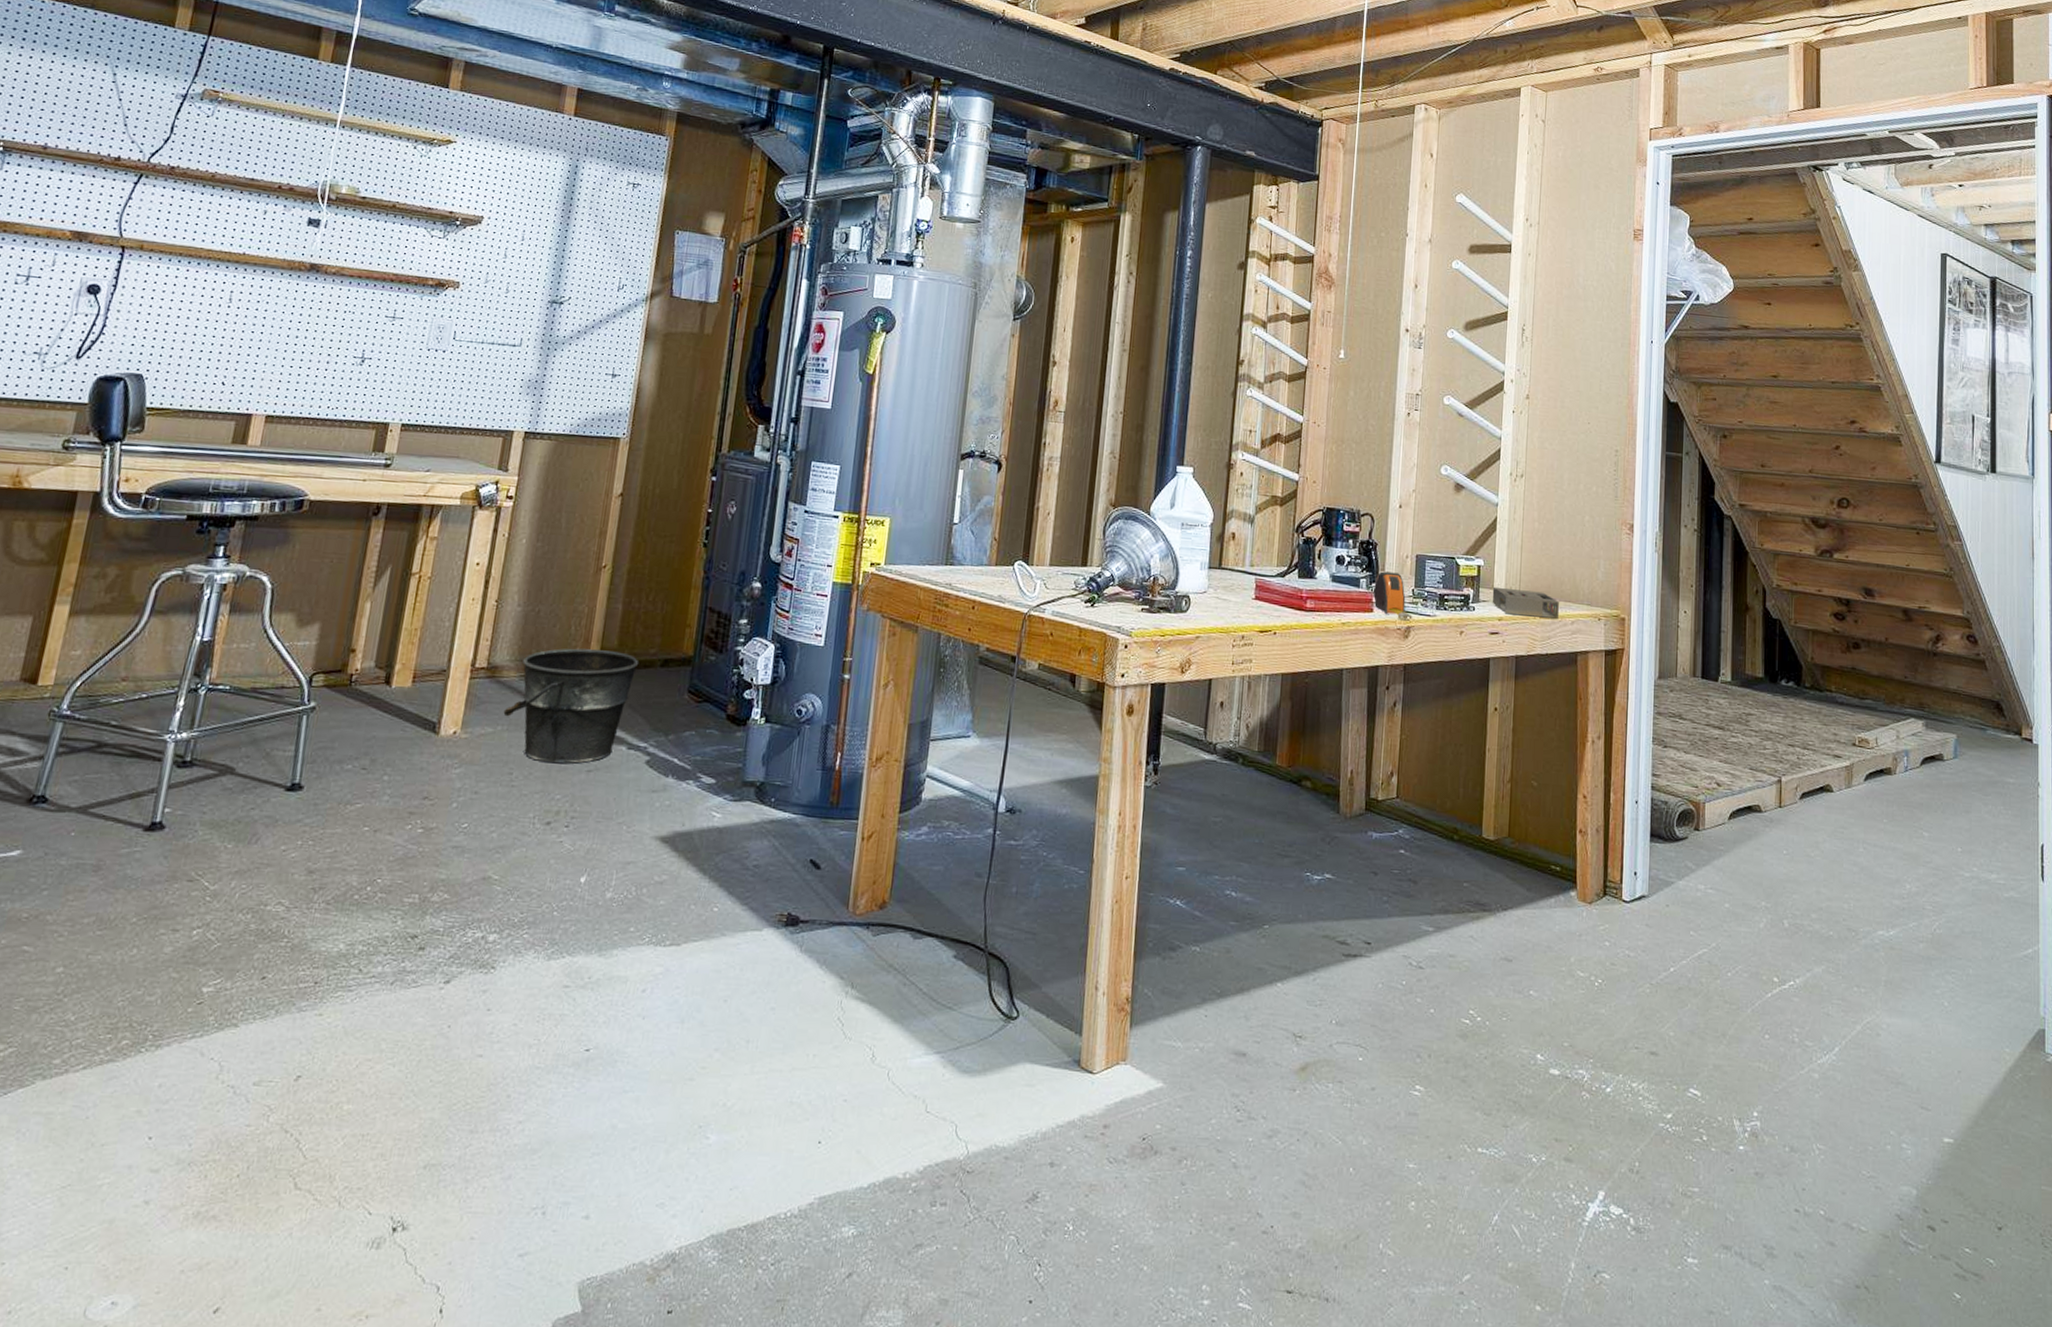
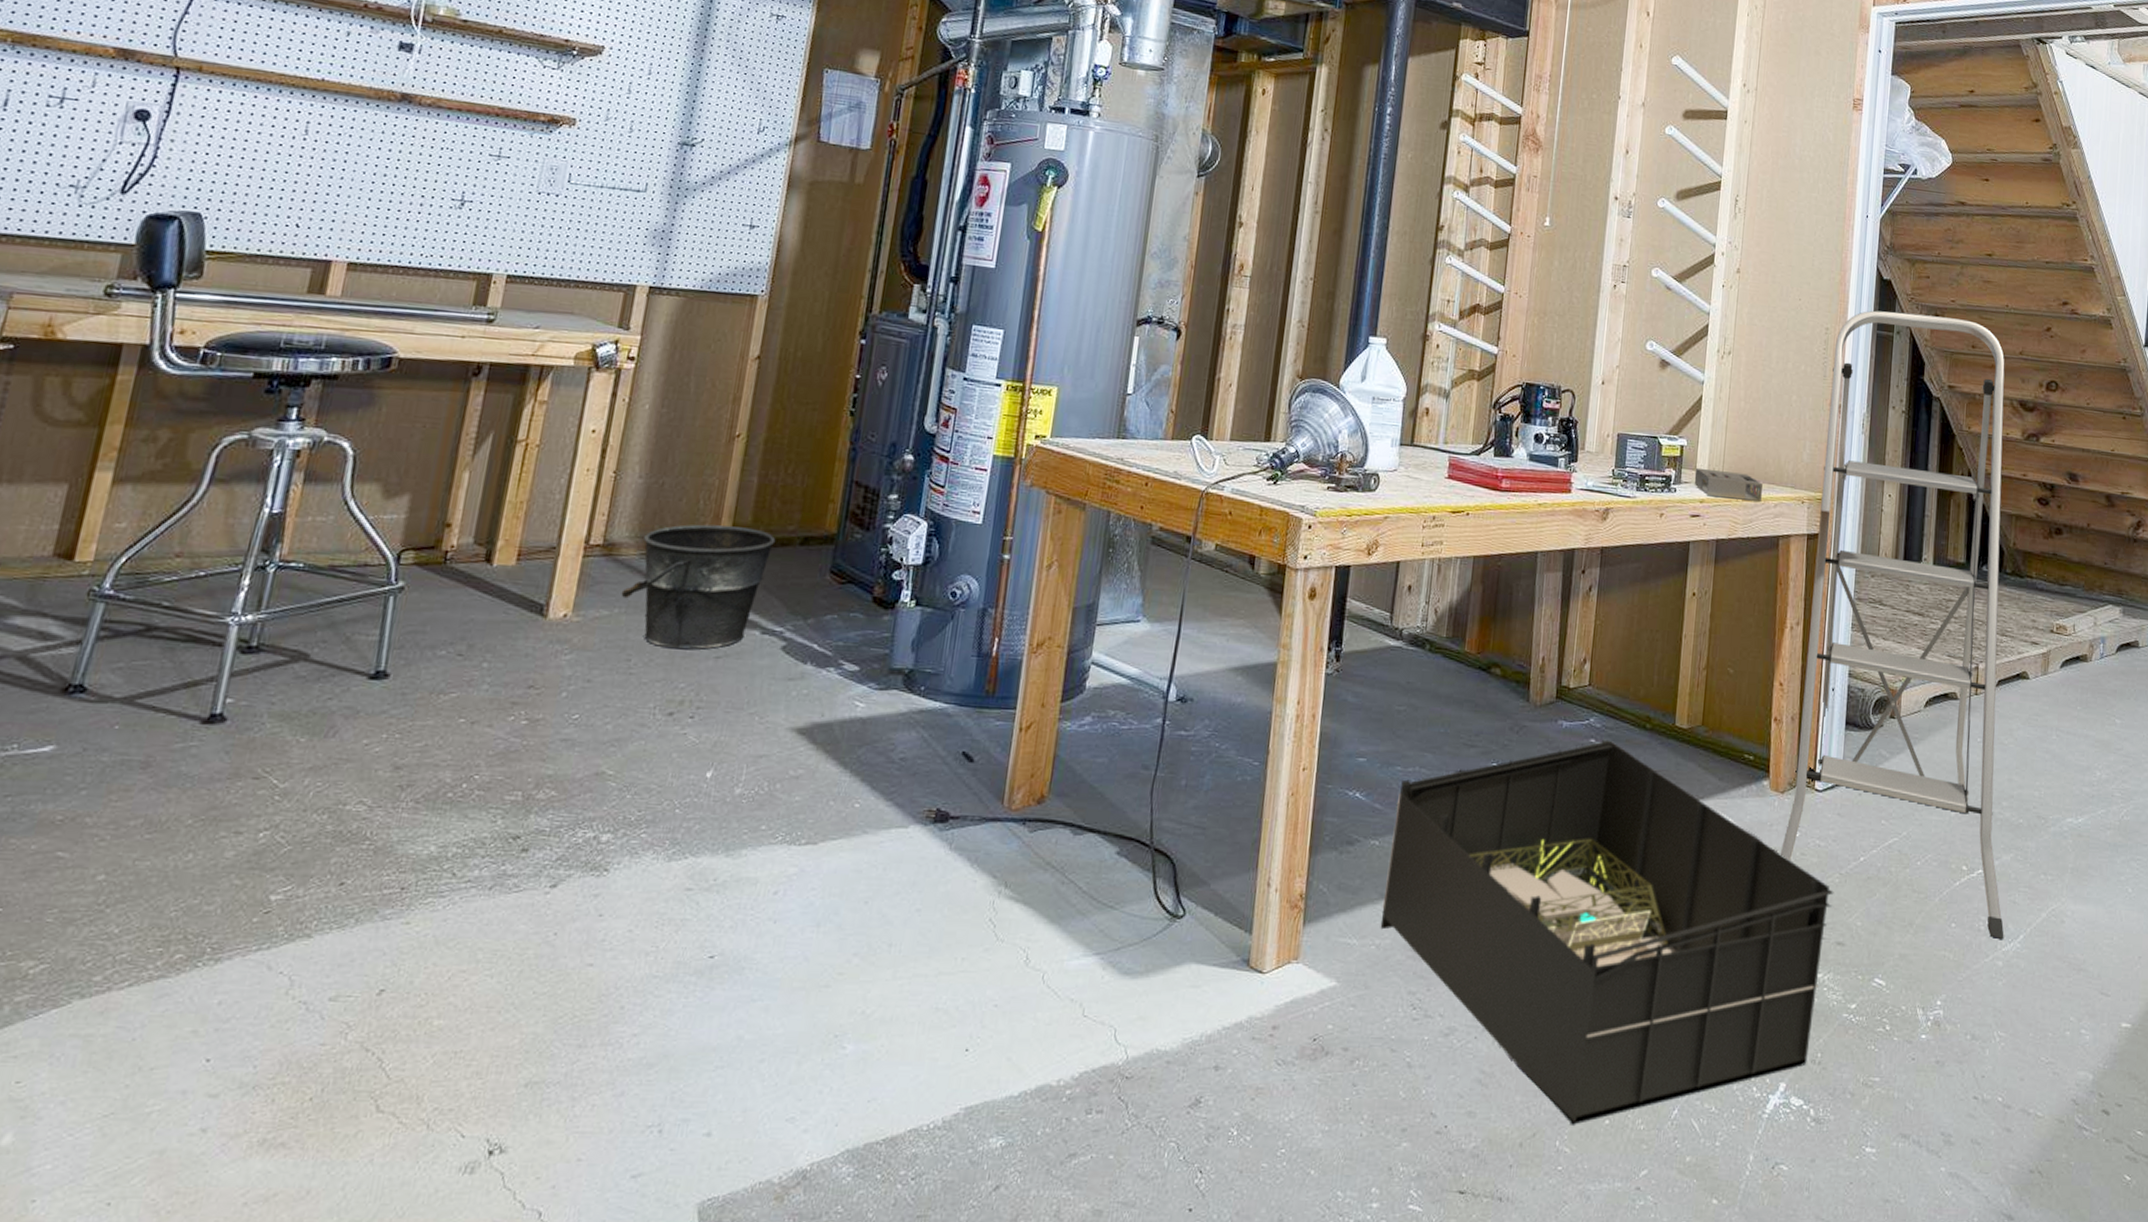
storage bin: none [1203,850,1646,1230] -> present [1380,740,1834,1127]
tape measure: present [1373,571,1412,620] -> none [1572,450,1612,501]
ladder: none [1590,432,1819,1051] -> present [1780,310,2005,939]

